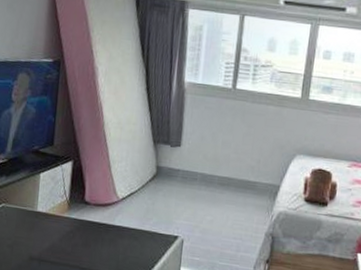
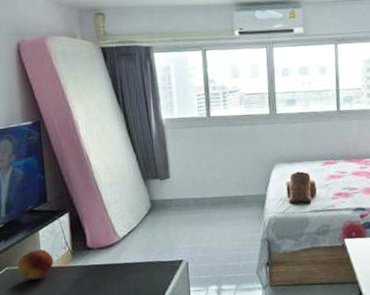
fruit: none [13,192,50,223] -> present [17,249,54,280]

